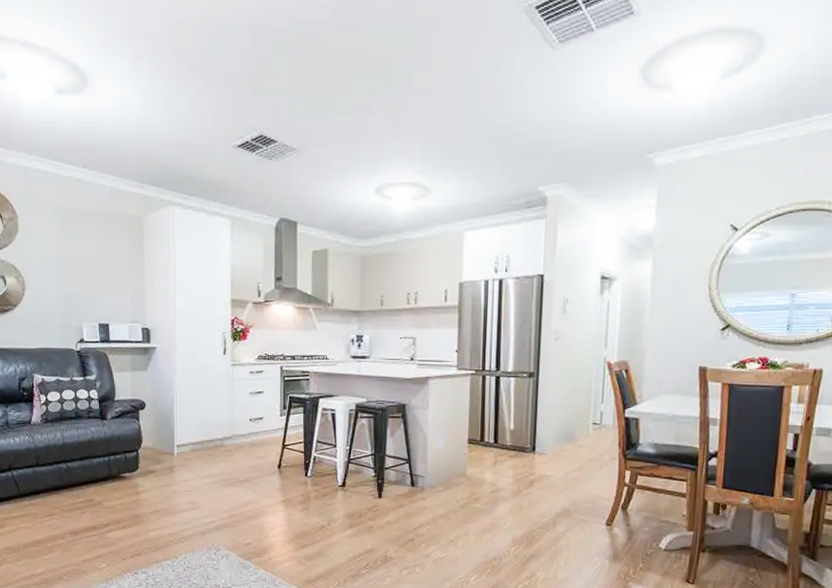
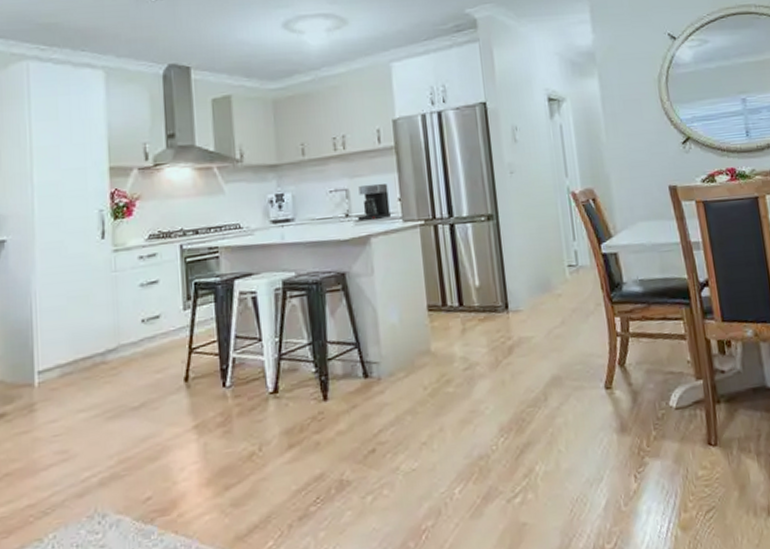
coffee maker: none [421,335,449,366] -> present [358,183,392,222]

